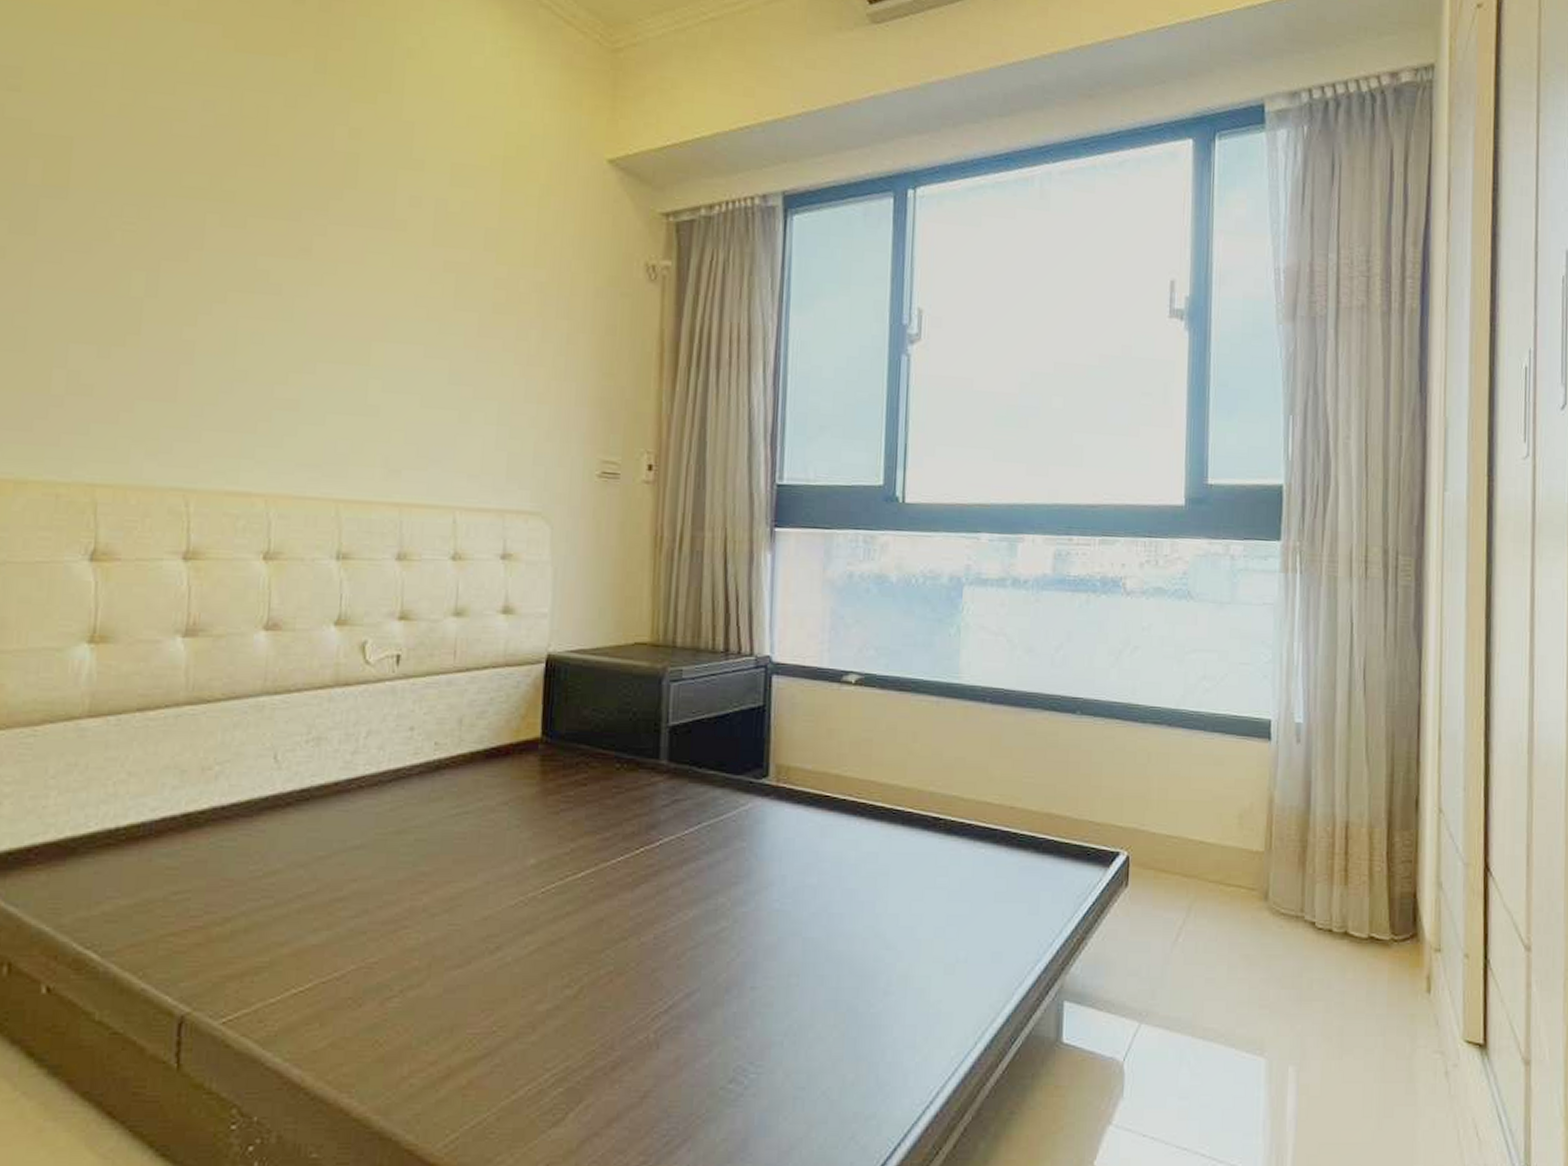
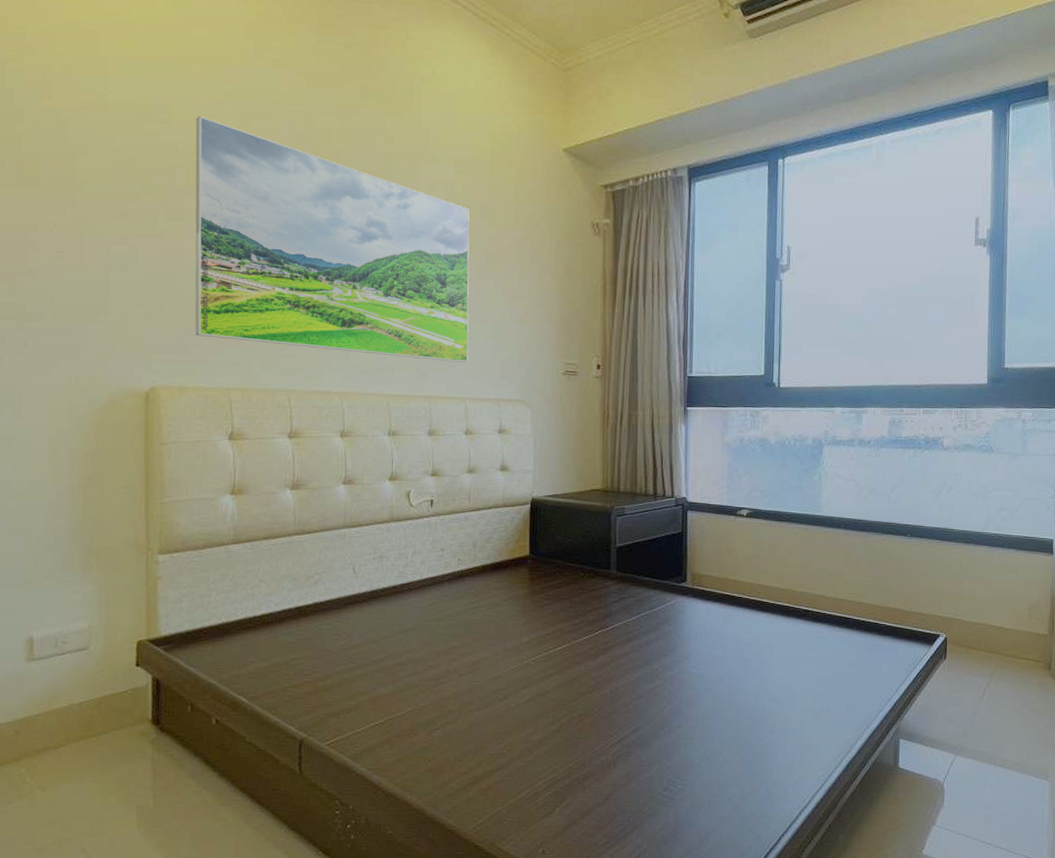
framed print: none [44,84,470,456] -> present [195,116,470,363]

